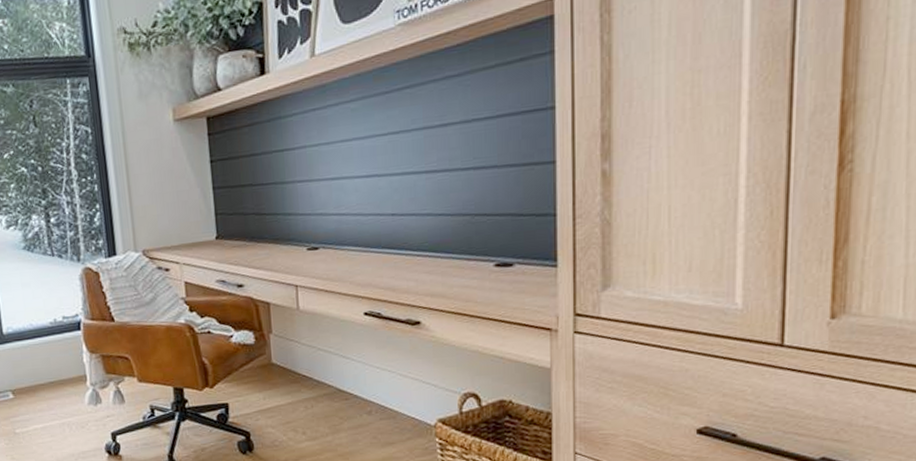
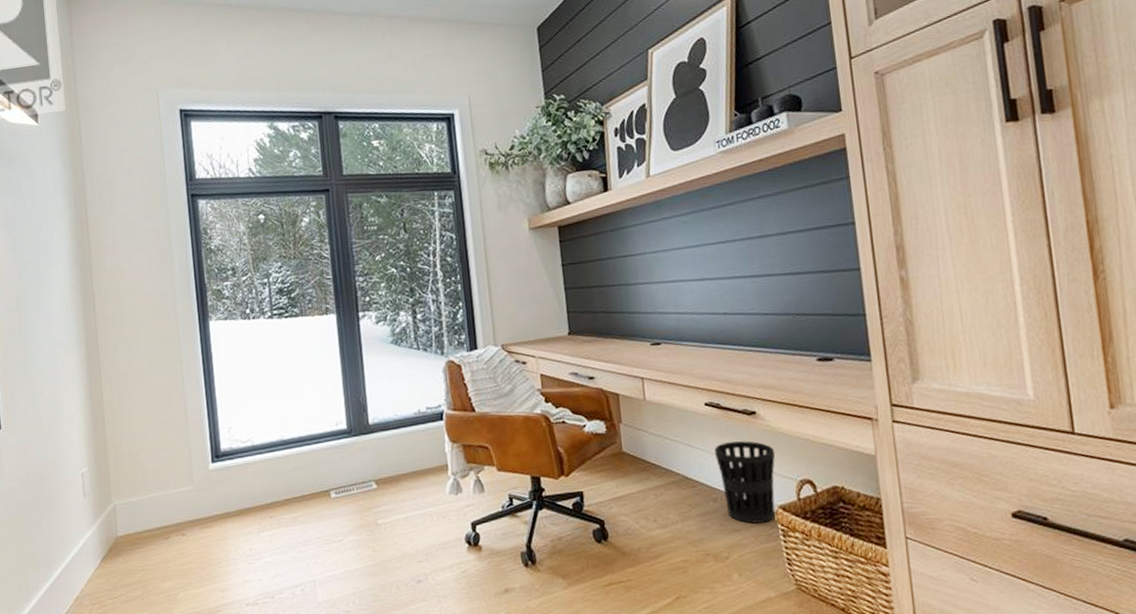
wastebasket: none [372,352,439,437] -> present [714,441,776,524]

